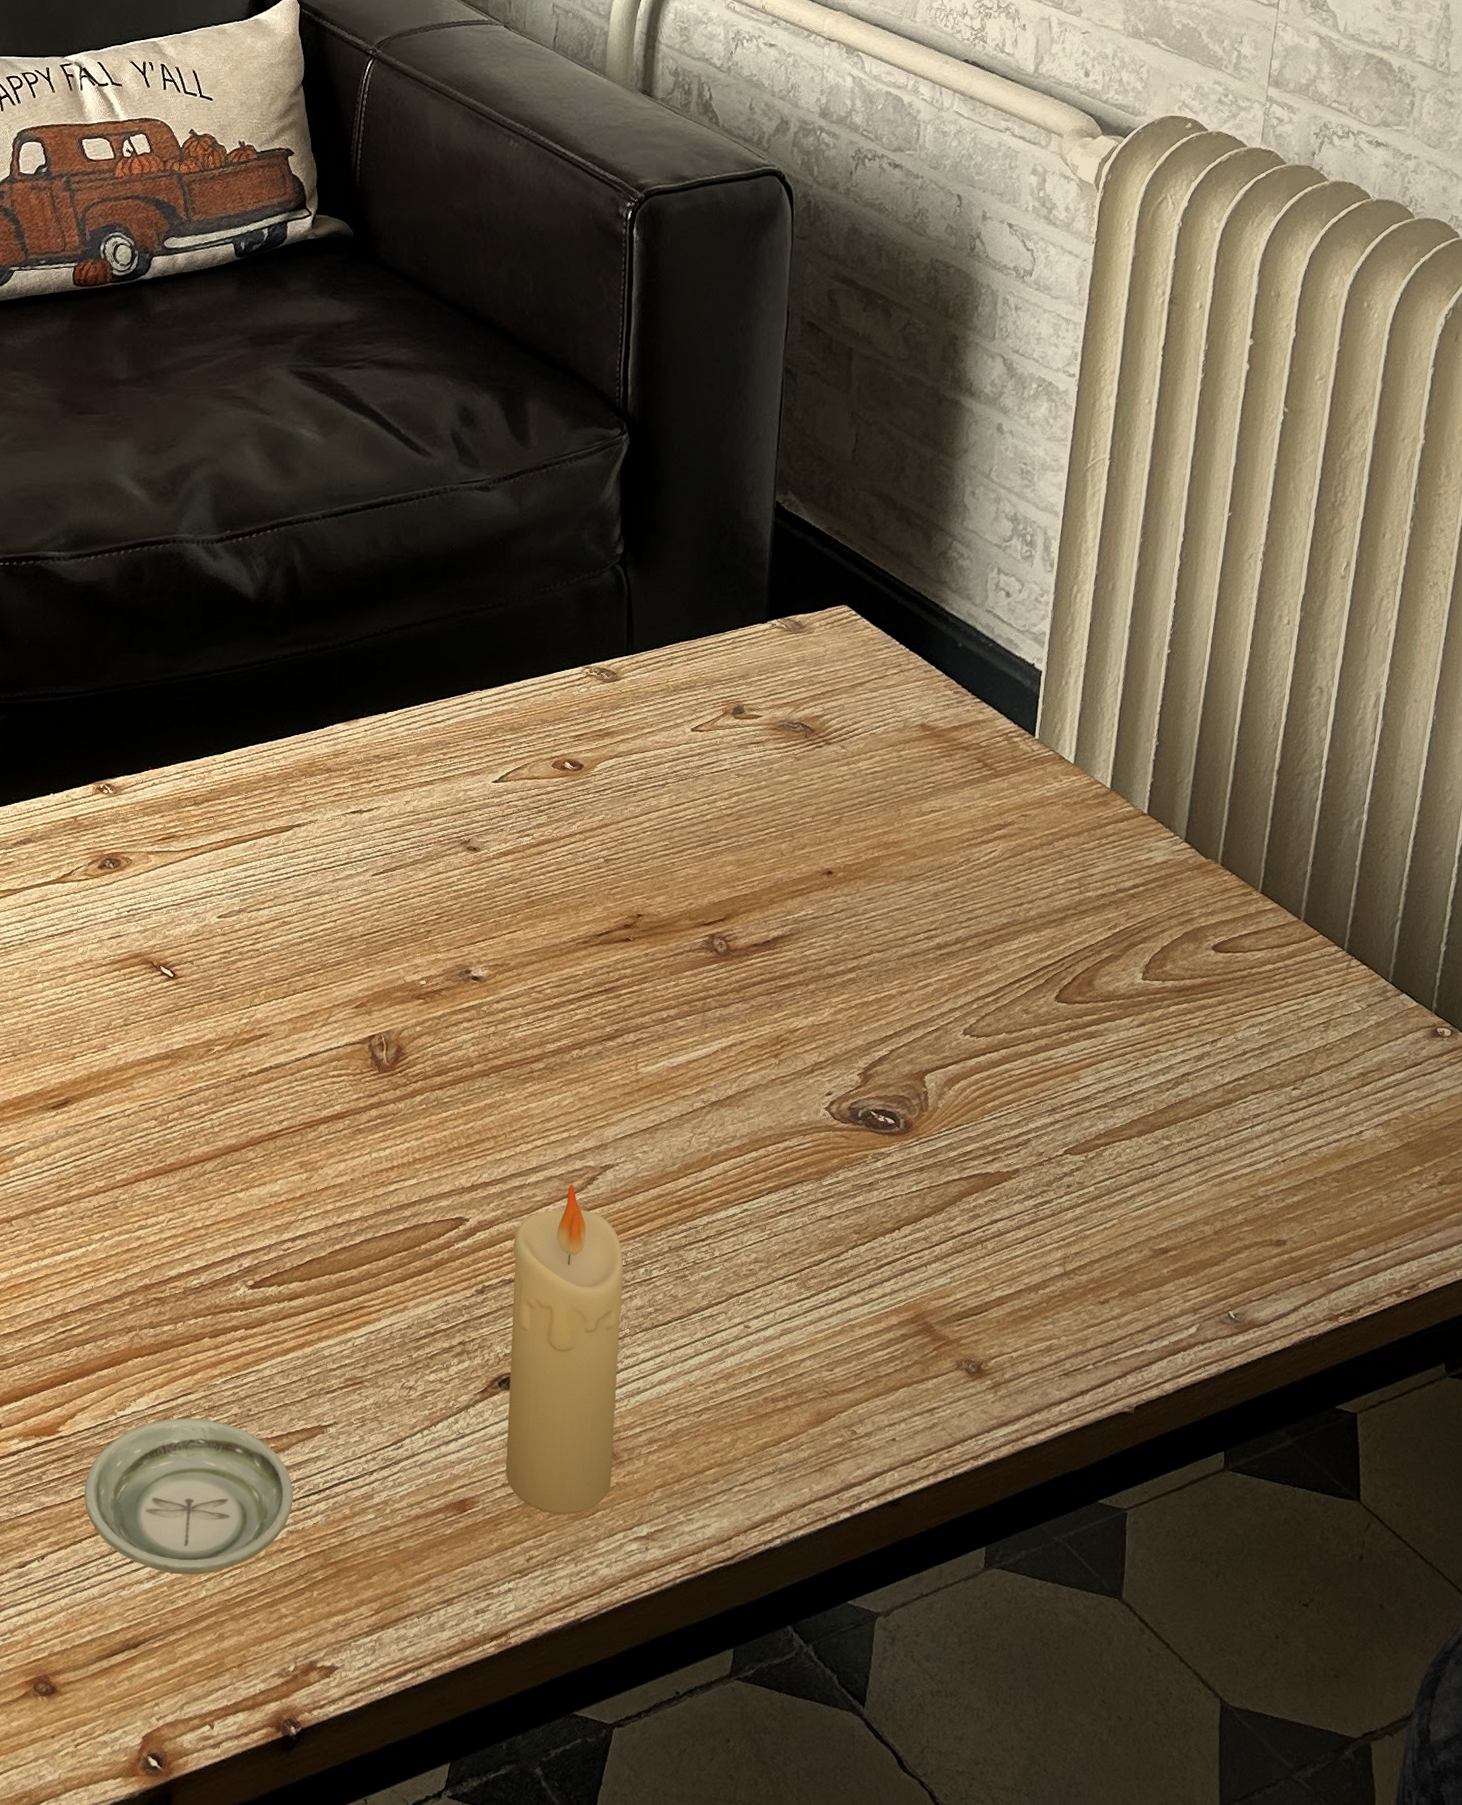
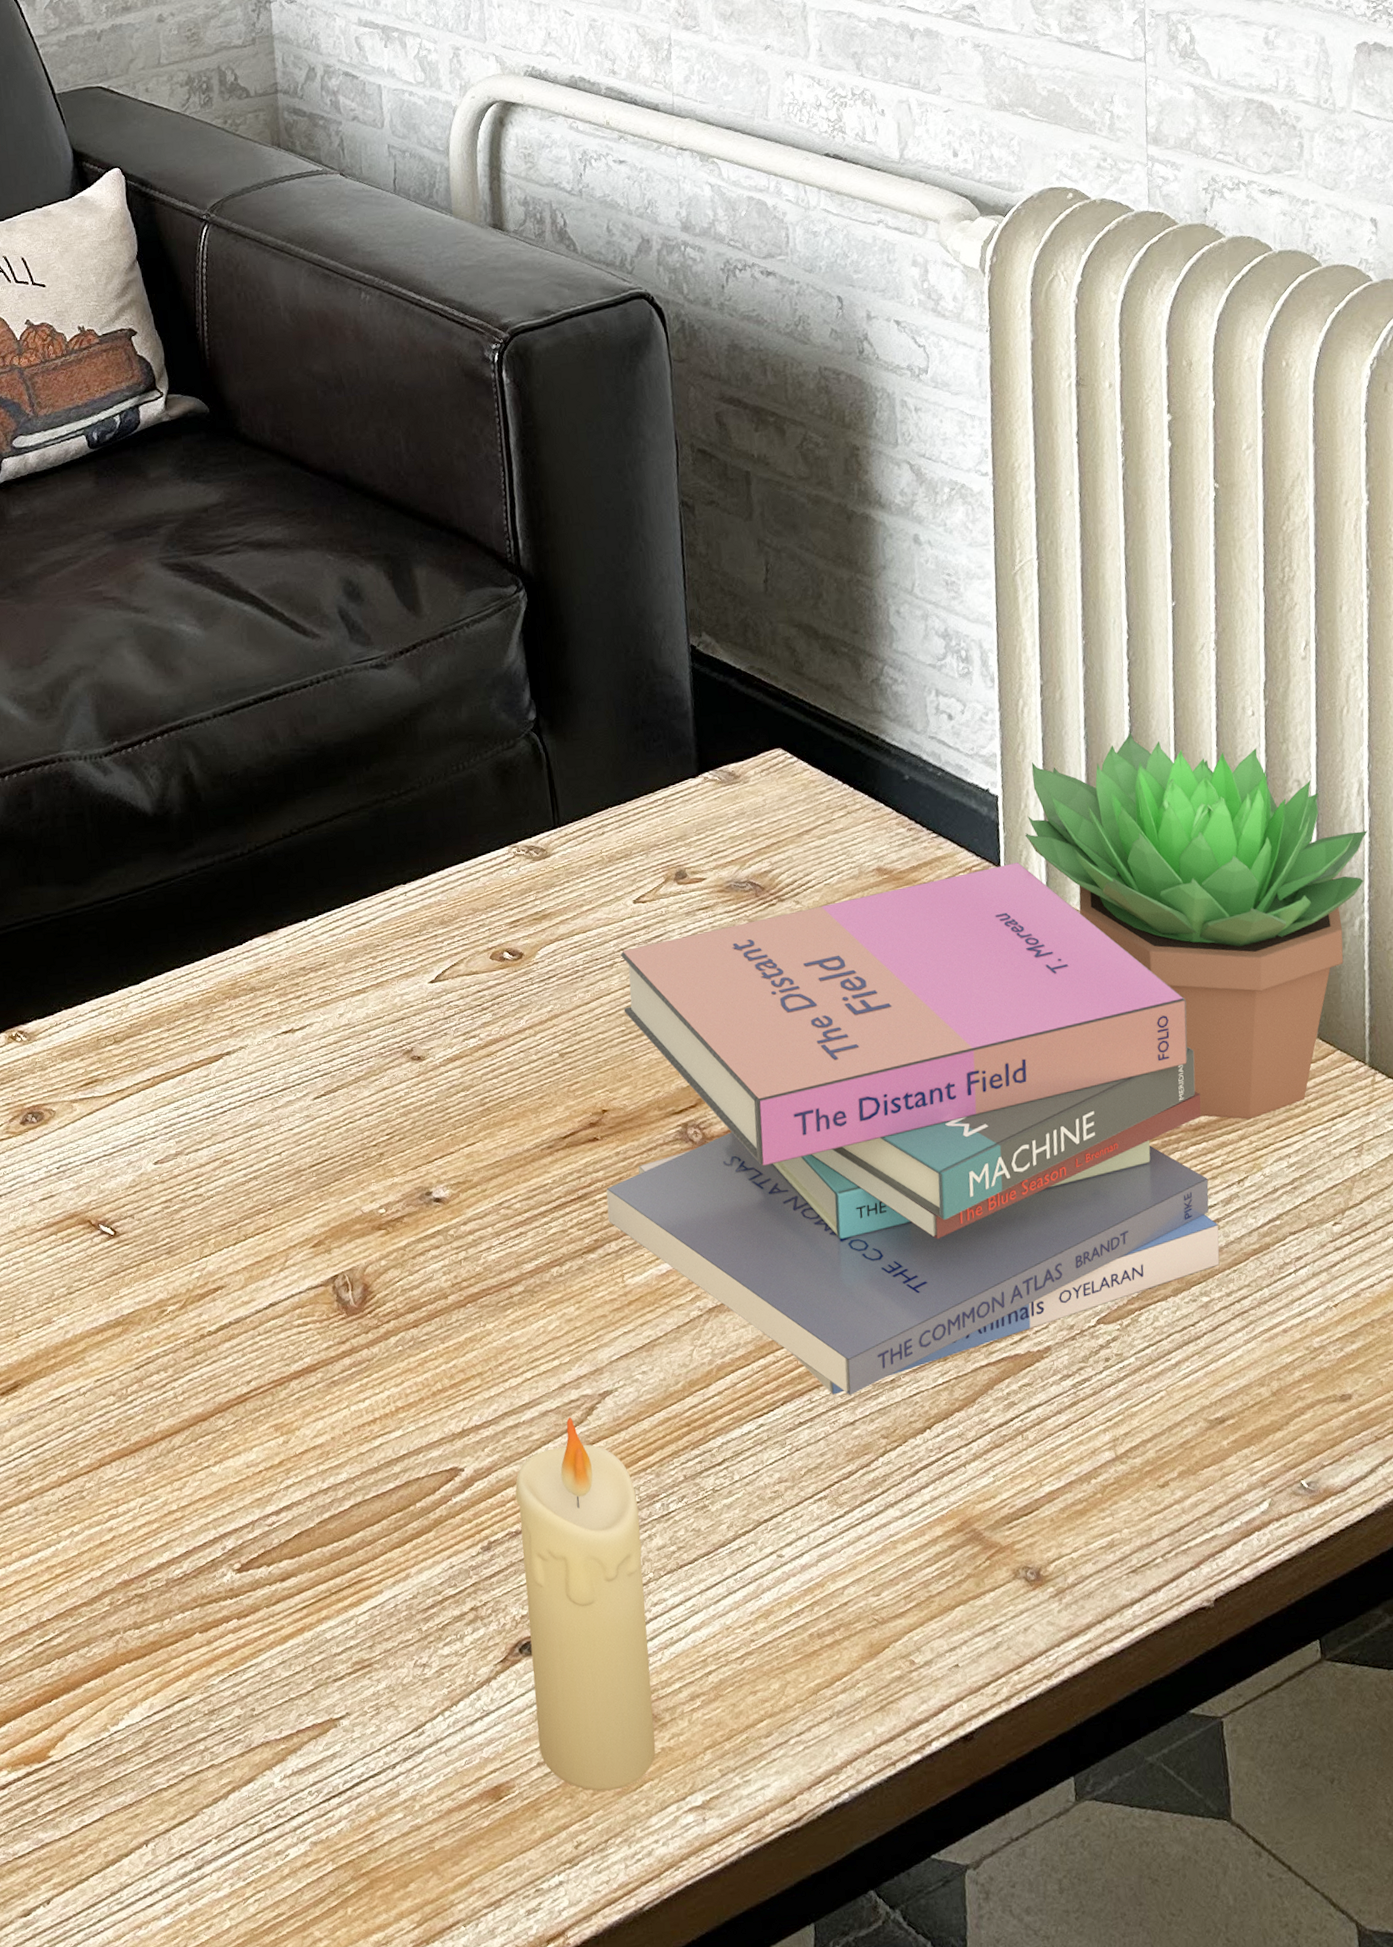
saucer: present [84,1418,293,1575] -> none [84,1725,313,1905]
books: none [630,733,1189,1192] -> present [606,862,1220,1395]
succulent plant: none [1061,627,1378,987] -> present [1024,733,1368,1120]

